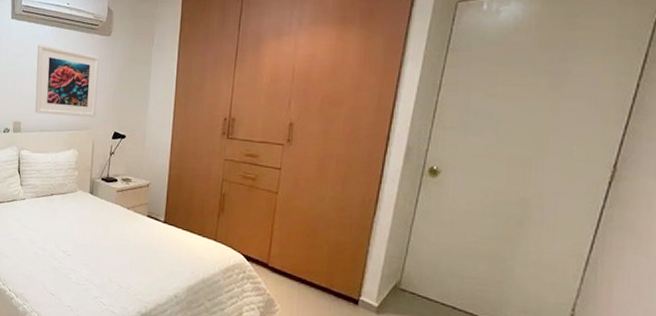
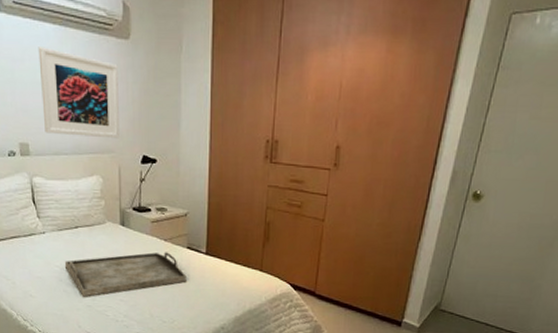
serving tray: none [38,219,145,260] -> present [64,252,187,297]

